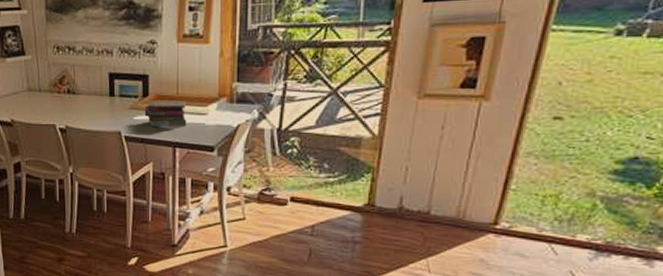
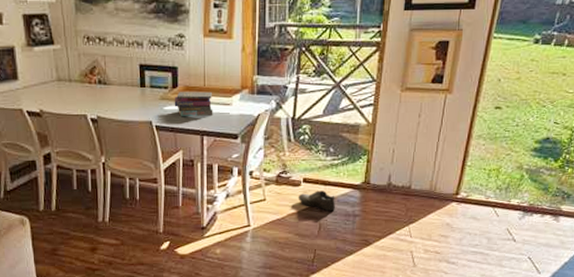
shoe: none [283,211,331,236] -> present [297,190,336,212]

